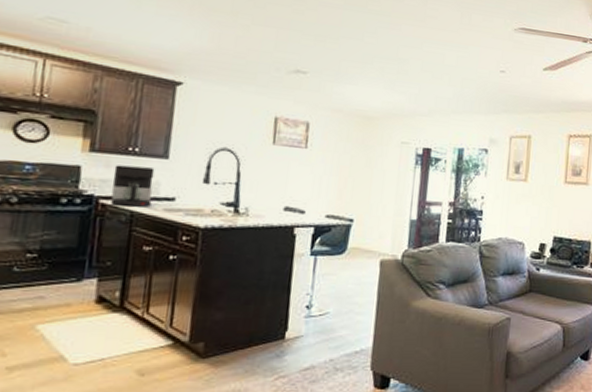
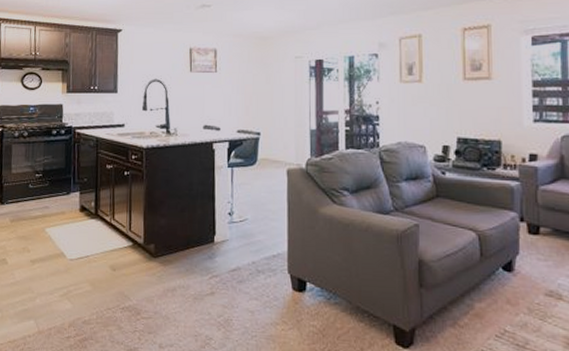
coffee maker: present [110,165,155,207] -> none [83,101,109,134]

